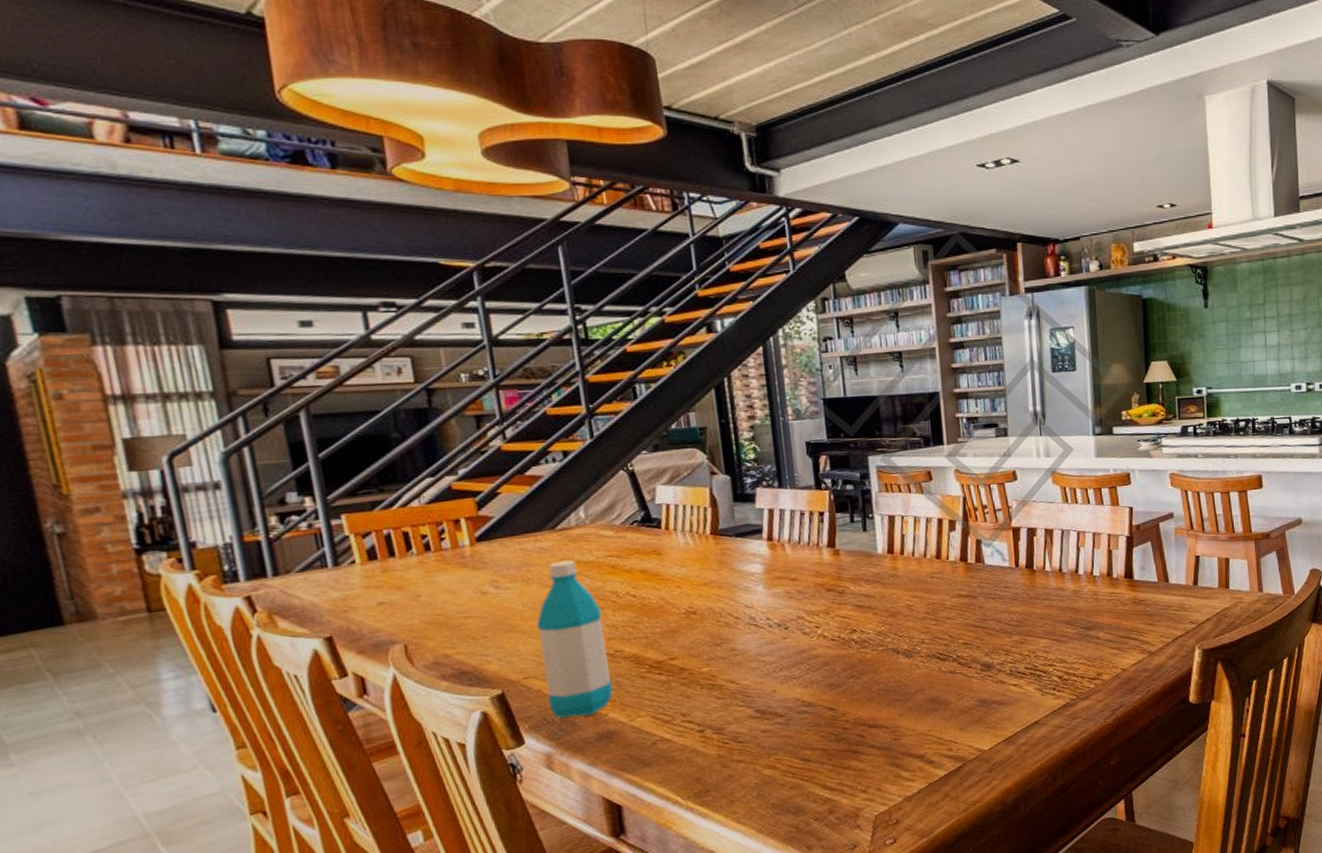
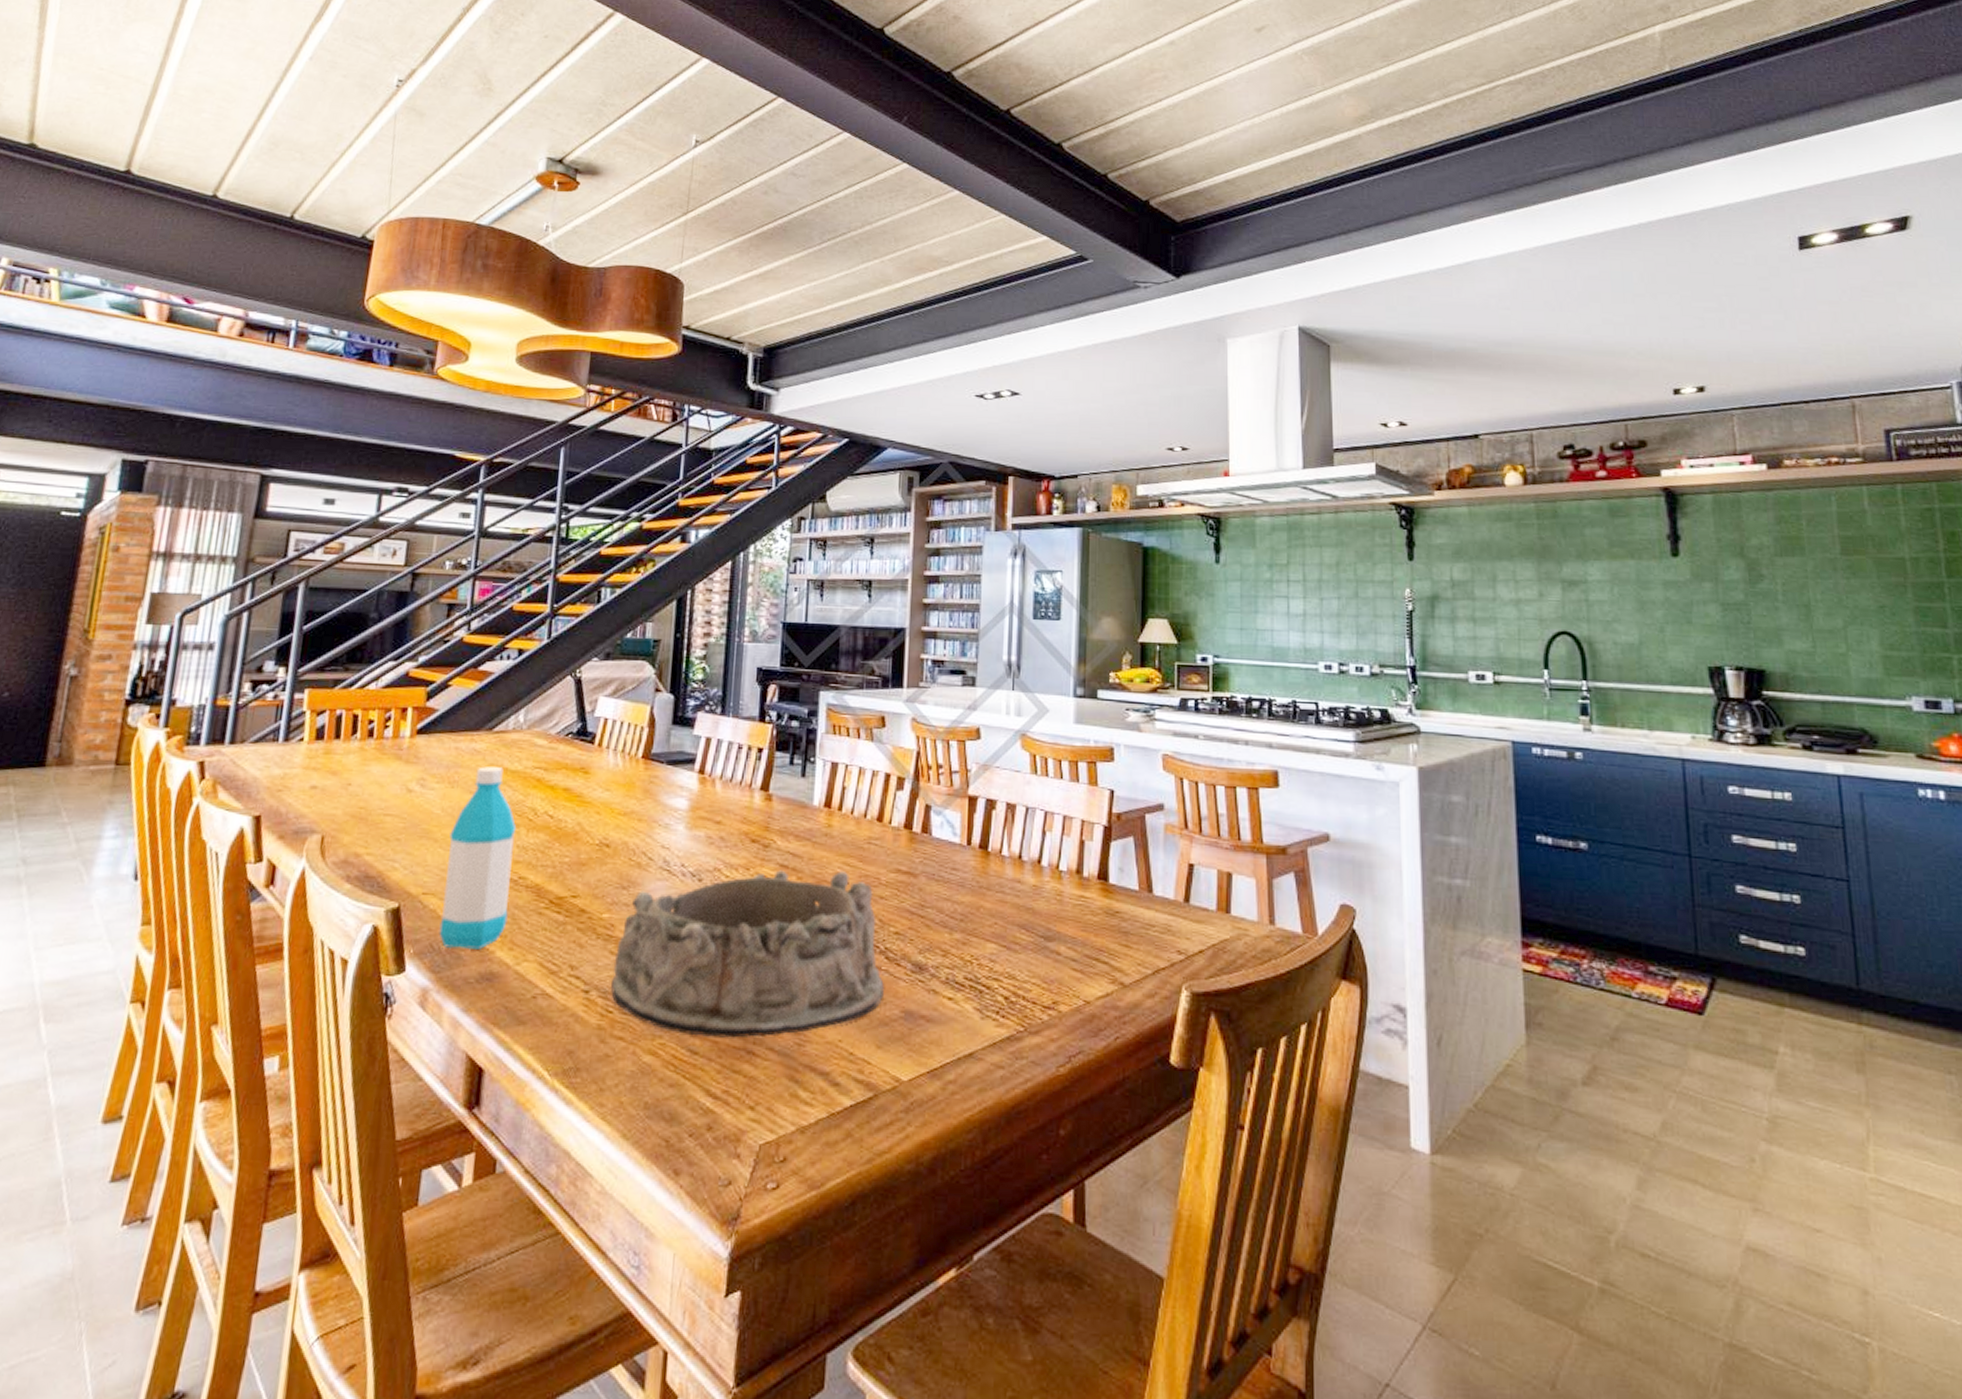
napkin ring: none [721,603,961,749] -> present [611,870,884,1038]

